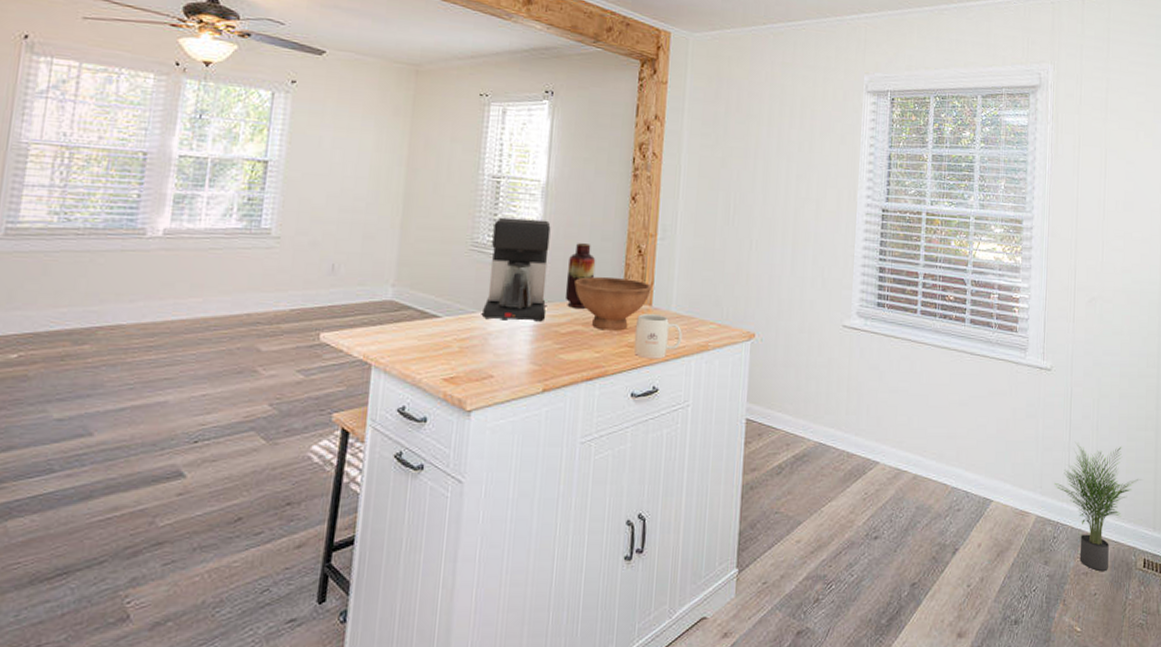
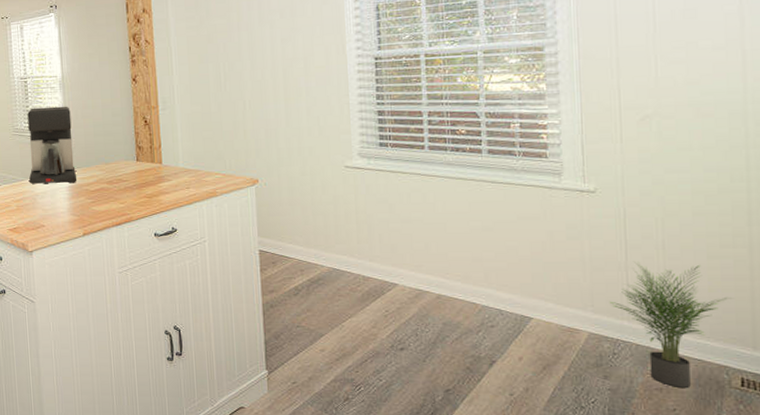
vase: present [565,243,596,308] -> none [88,120,111,171]
bowl: present [574,276,653,331] -> none [96,144,161,186]
mug: present [633,314,682,360] -> none [150,170,192,206]

